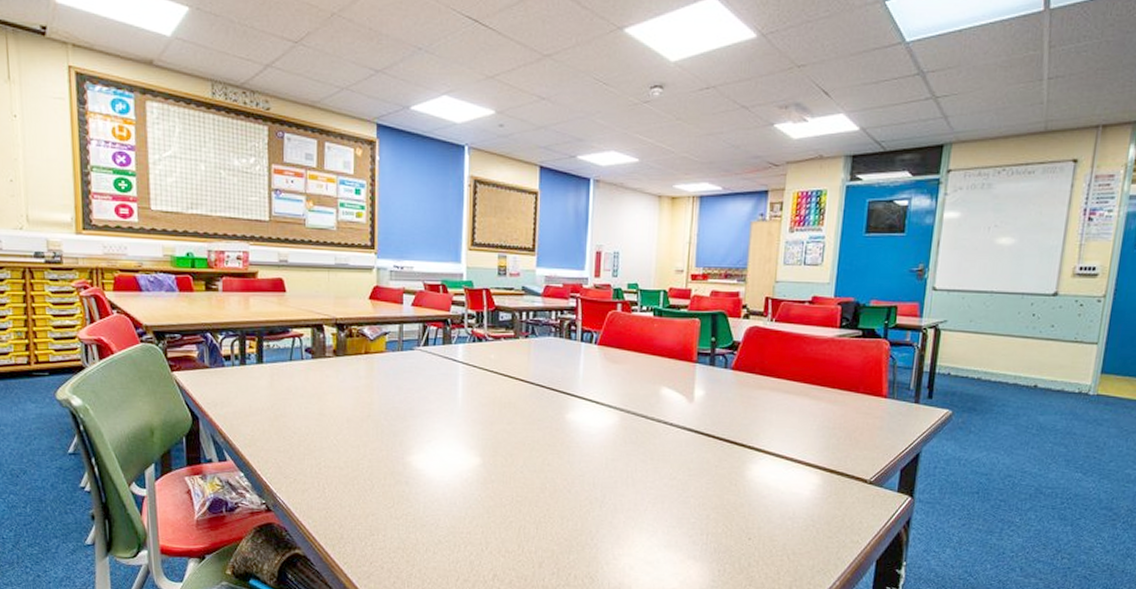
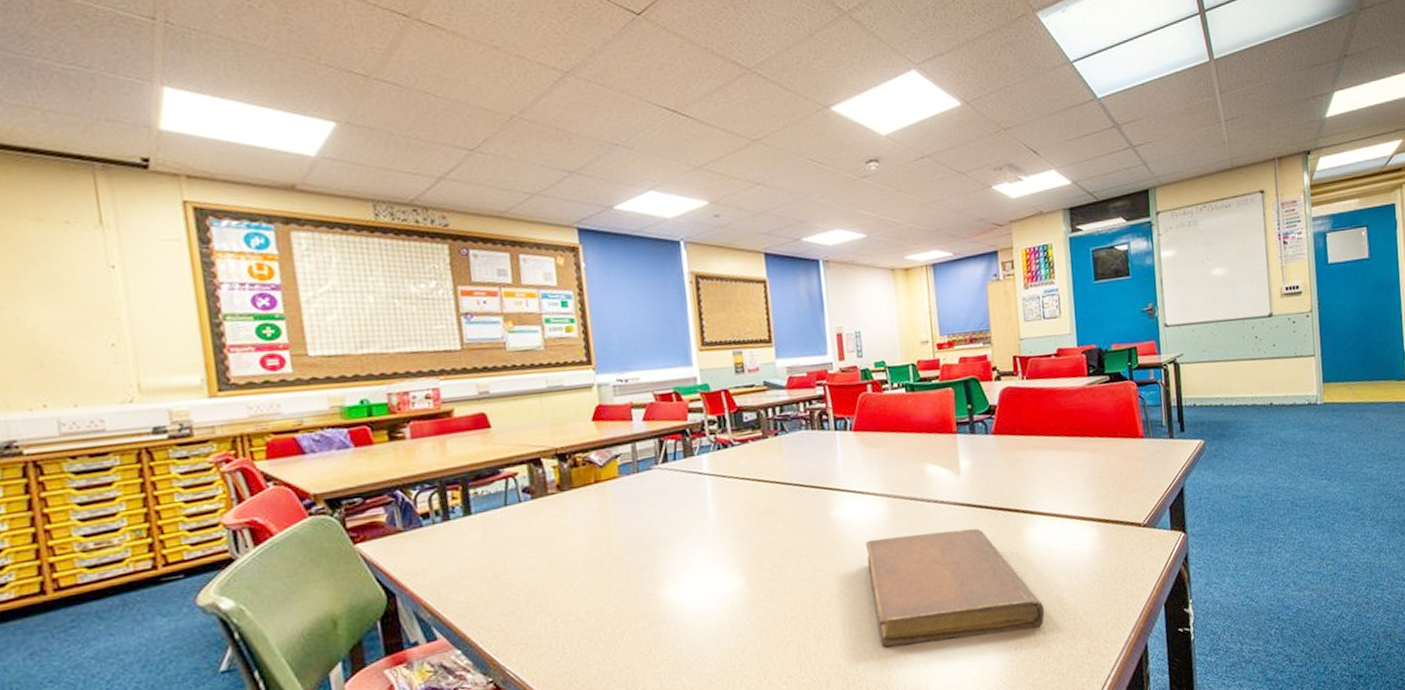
notebook: none [592,446,754,556] -> present [866,528,1045,647]

